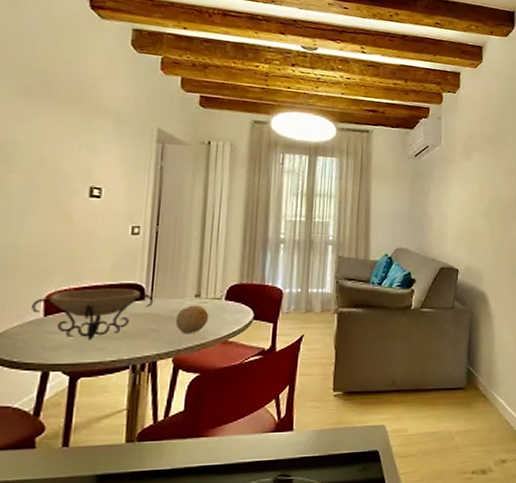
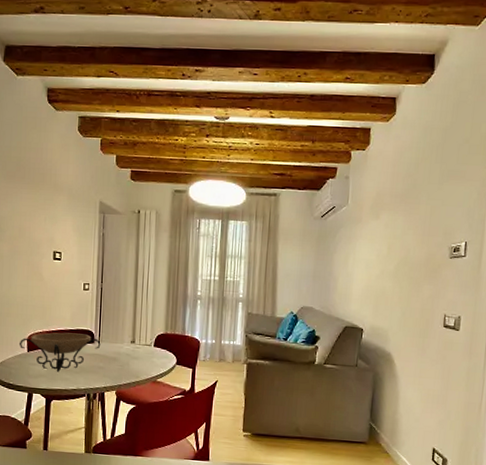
fruit: present [175,305,209,334] -> none [117,349,142,373]

